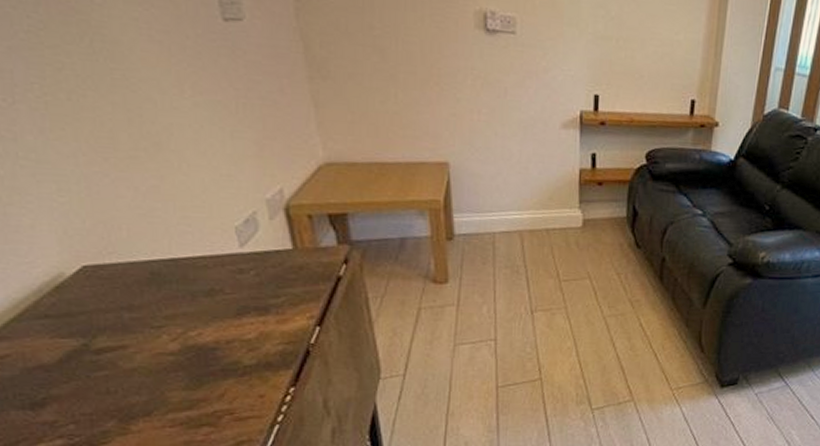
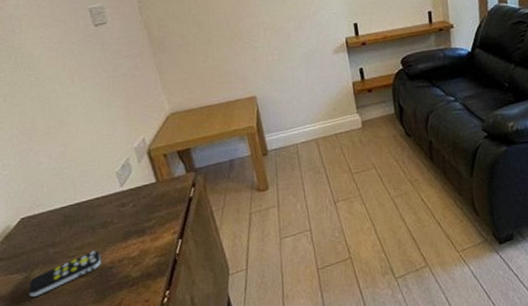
remote control: none [85,324,200,371] -> present [28,250,101,297]

